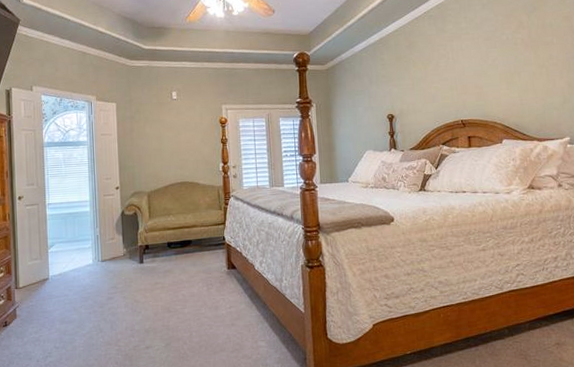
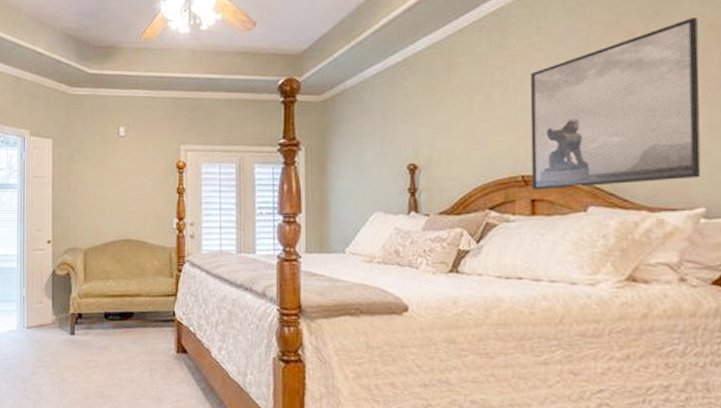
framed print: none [462,12,566,130] -> present [530,18,701,190]

